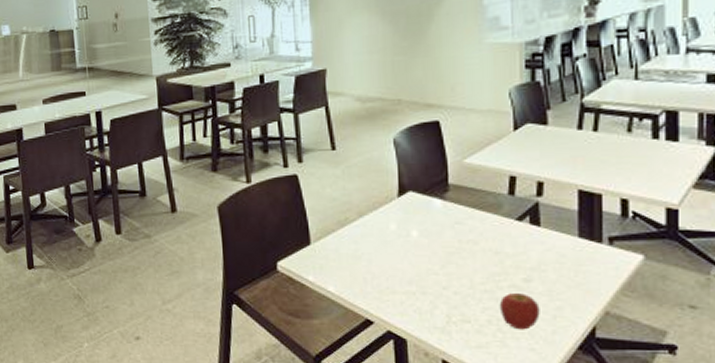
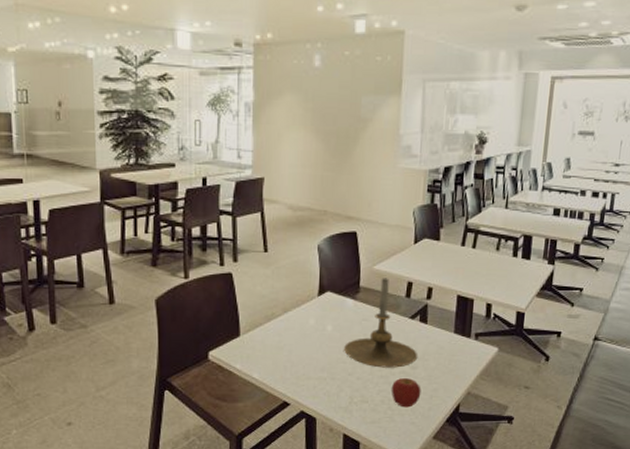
candle holder: none [435,172,532,281] -> present [344,278,418,368]

